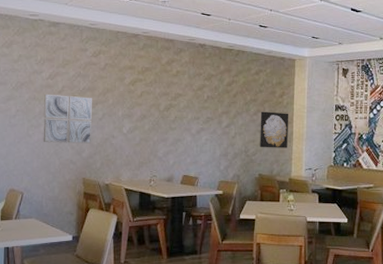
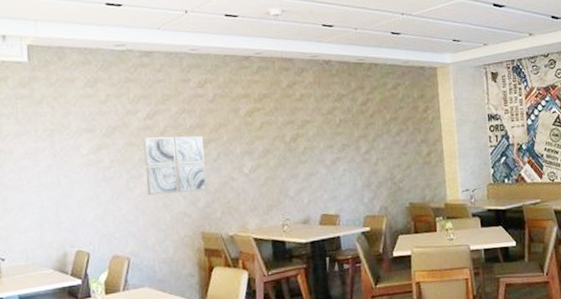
wall art: present [260,111,289,148] -> none [403,129,439,173]

